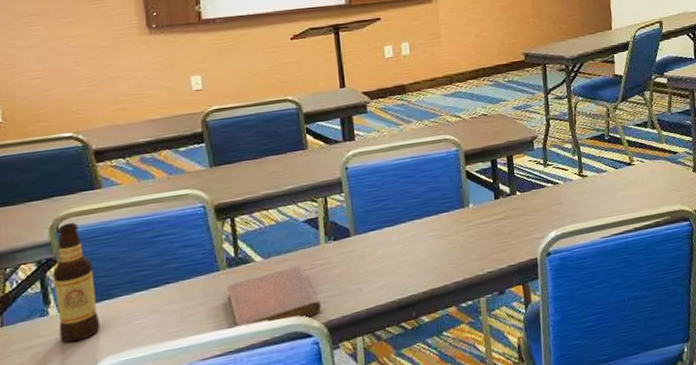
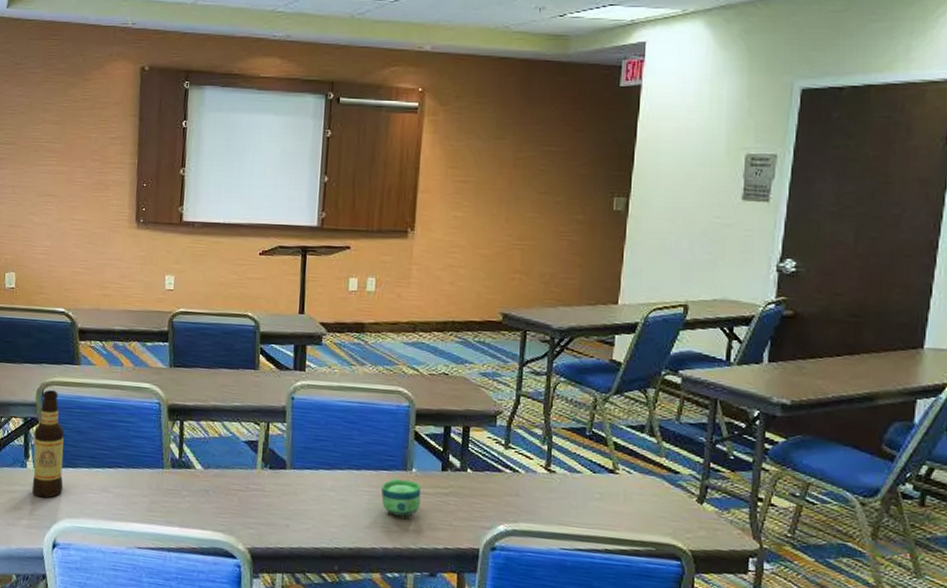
notebook: present [227,266,322,327] -> none [167,483,249,538]
cup: none [443,215,482,251] -> present [380,477,421,517]

